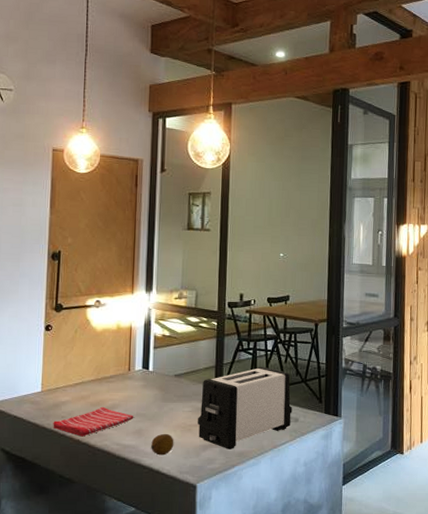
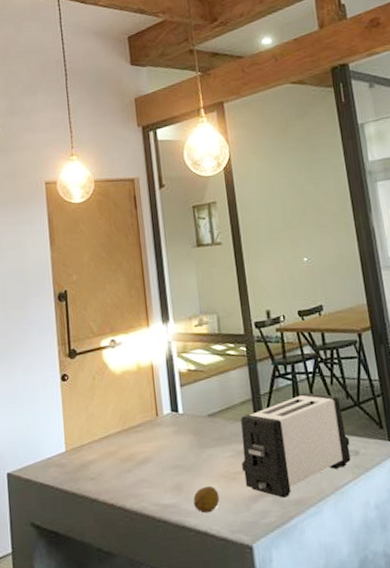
dish towel: present [53,406,134,437] -> none [82,461,170,500]

